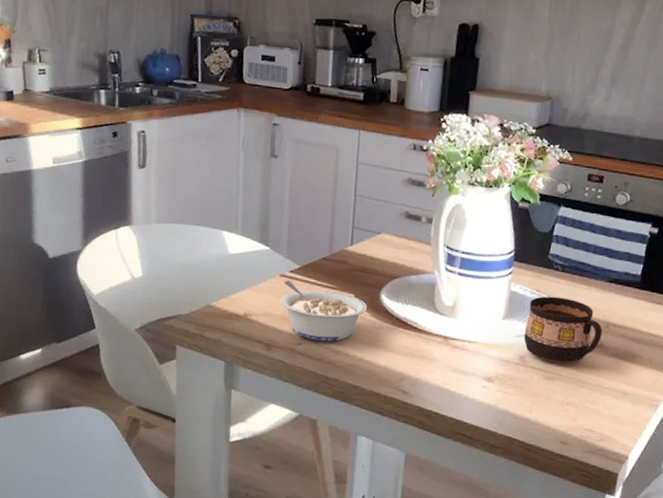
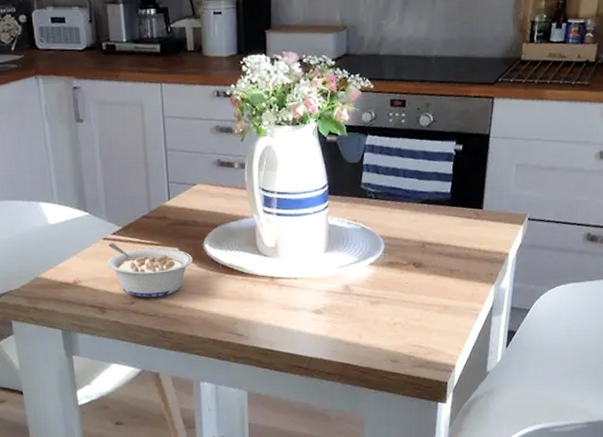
cup: present [523,296,602,364] -> none [346,224,420,287]

